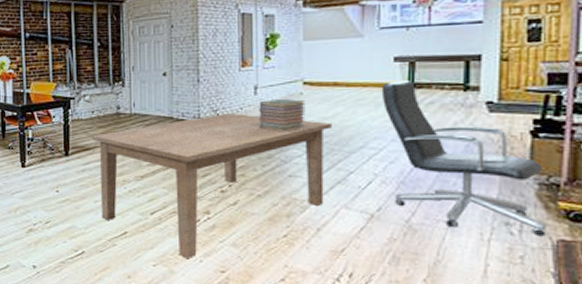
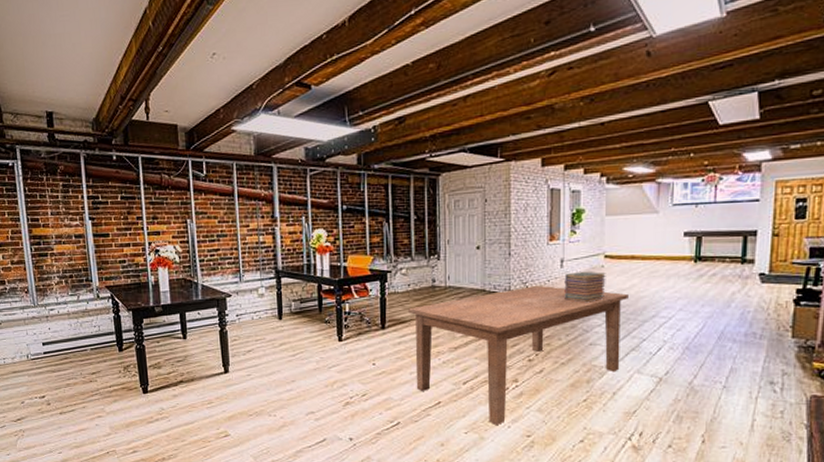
office chair: present [381,81,546,237] -> none [672,254,803,393]

